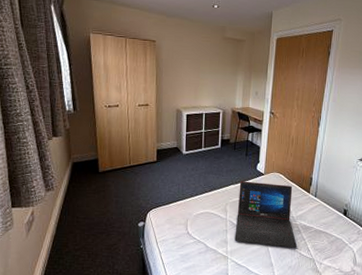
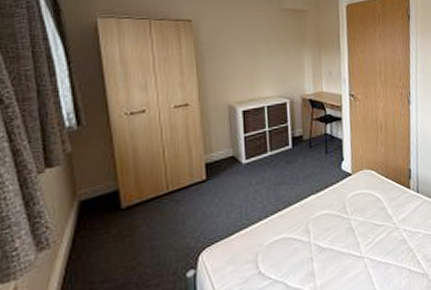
laptop: present [235,181,297,248] -> none [322,183,404,271]

